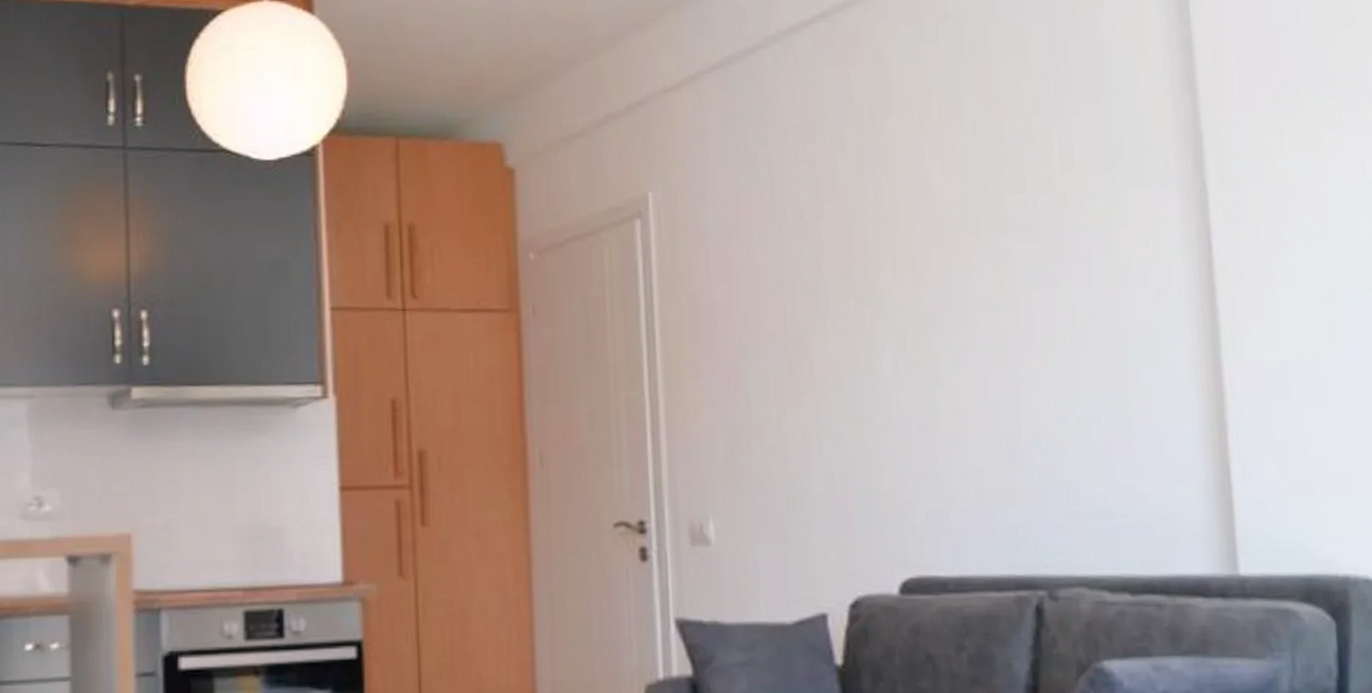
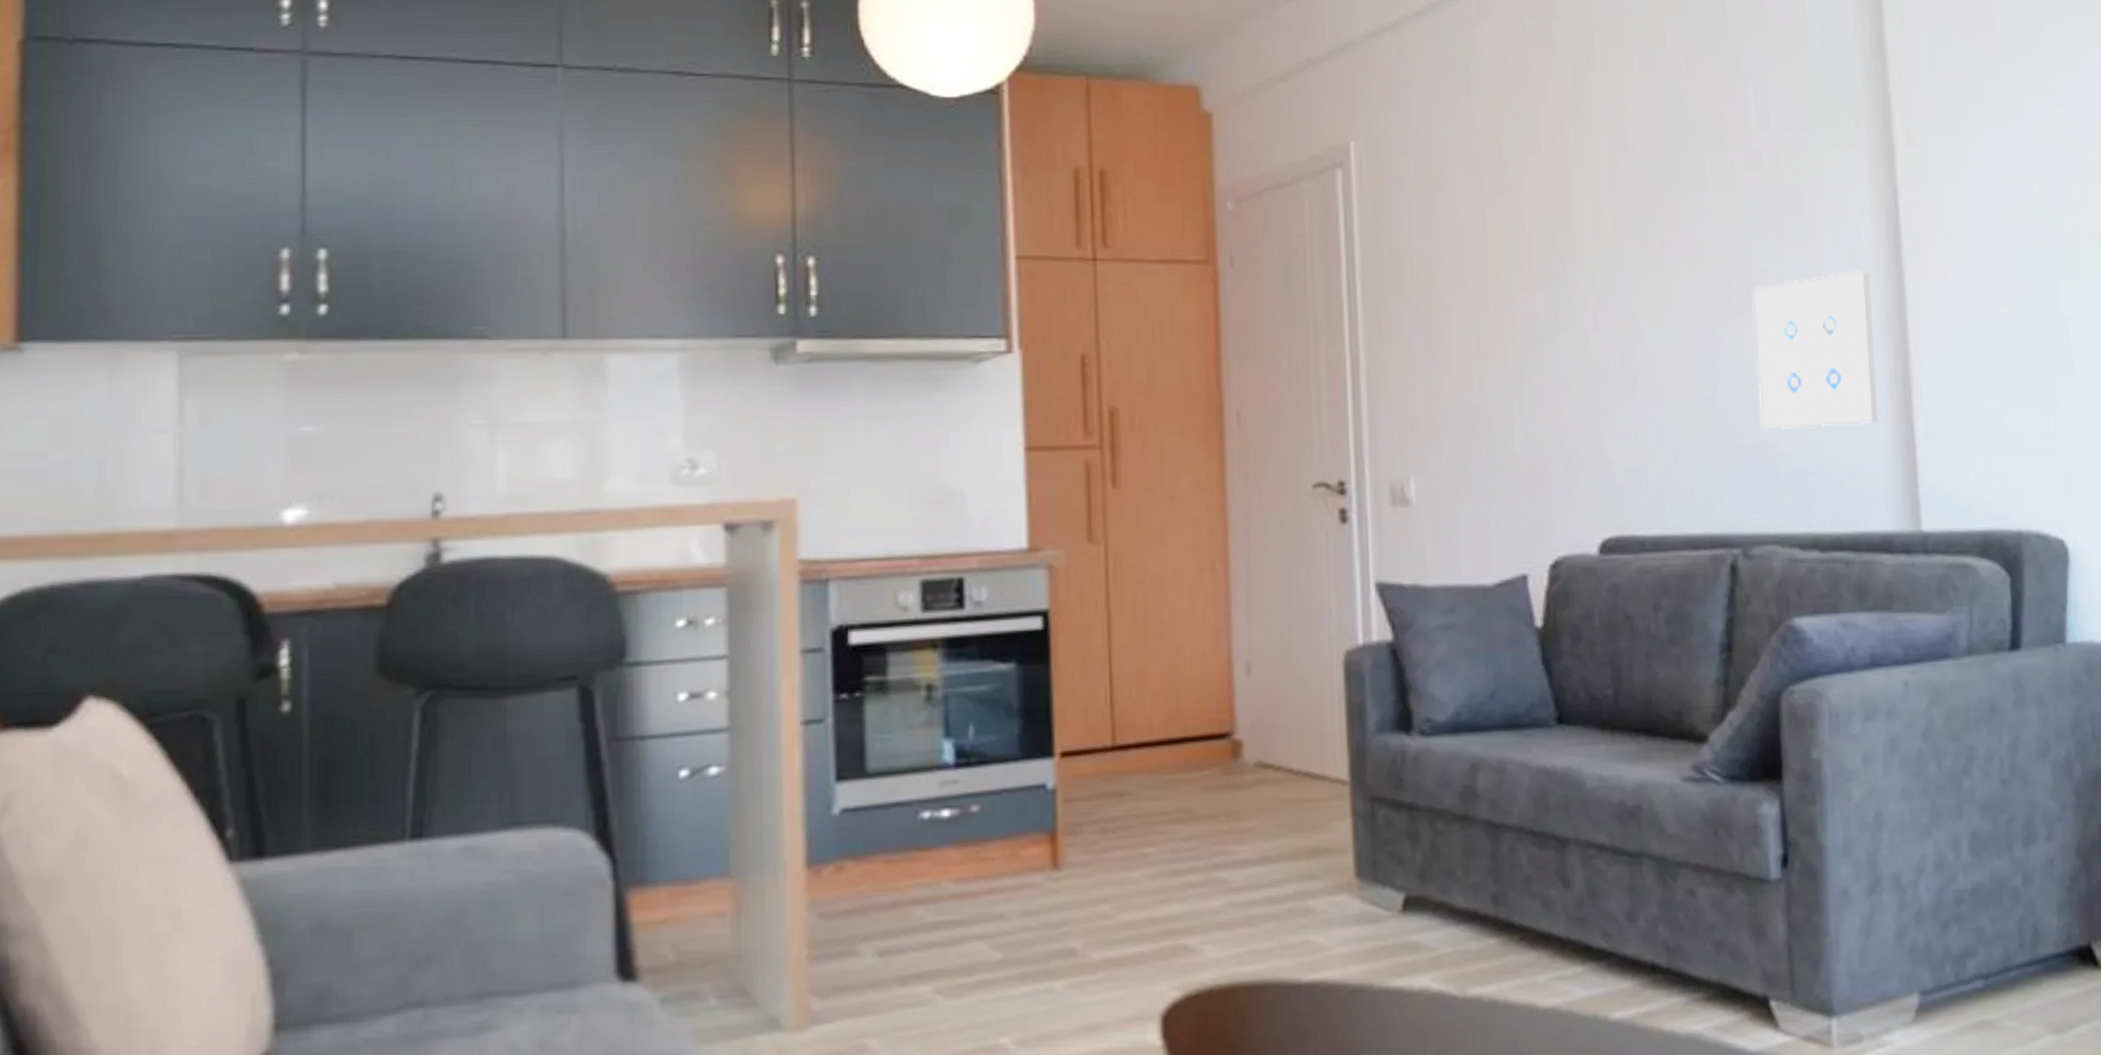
wall art: none [1057,311,1193,471] -> present [1752,270,1880,429]

